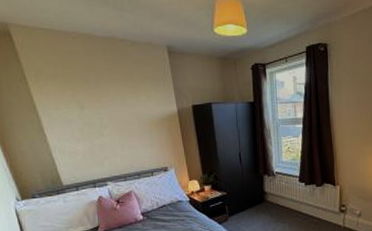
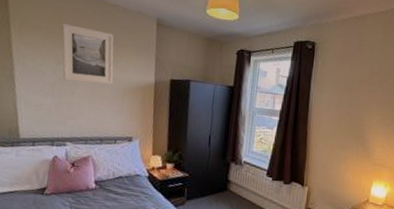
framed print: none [76,67,138,124] -> present [62,23,114,85]

